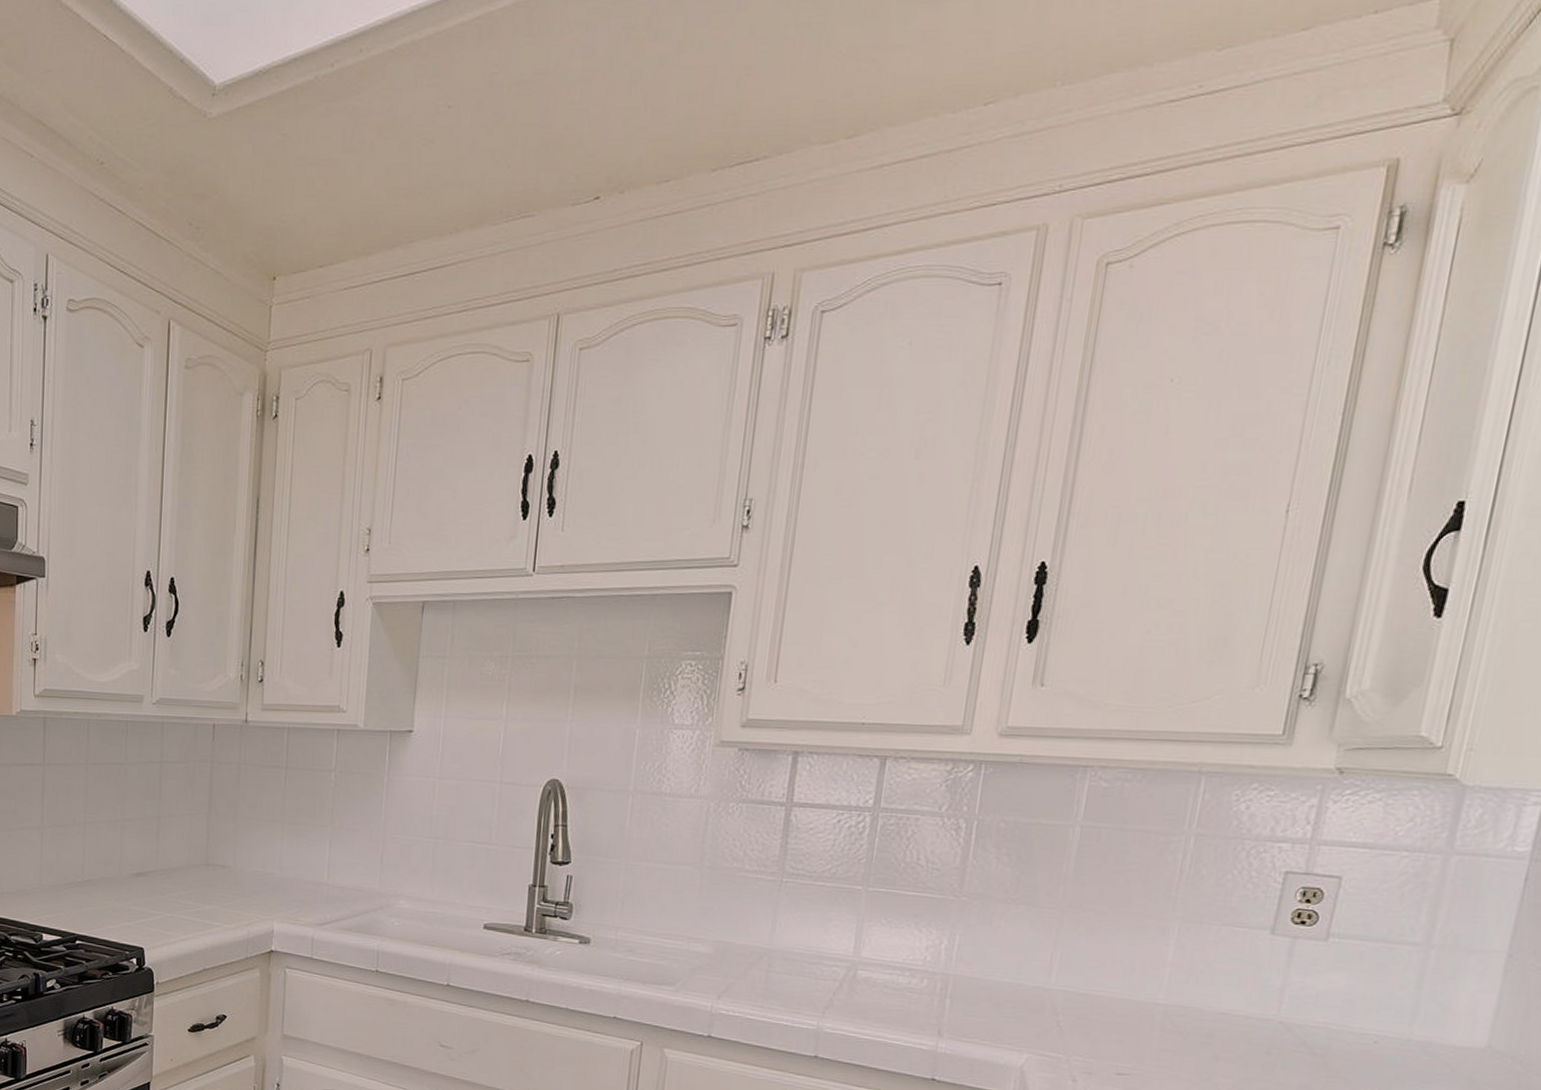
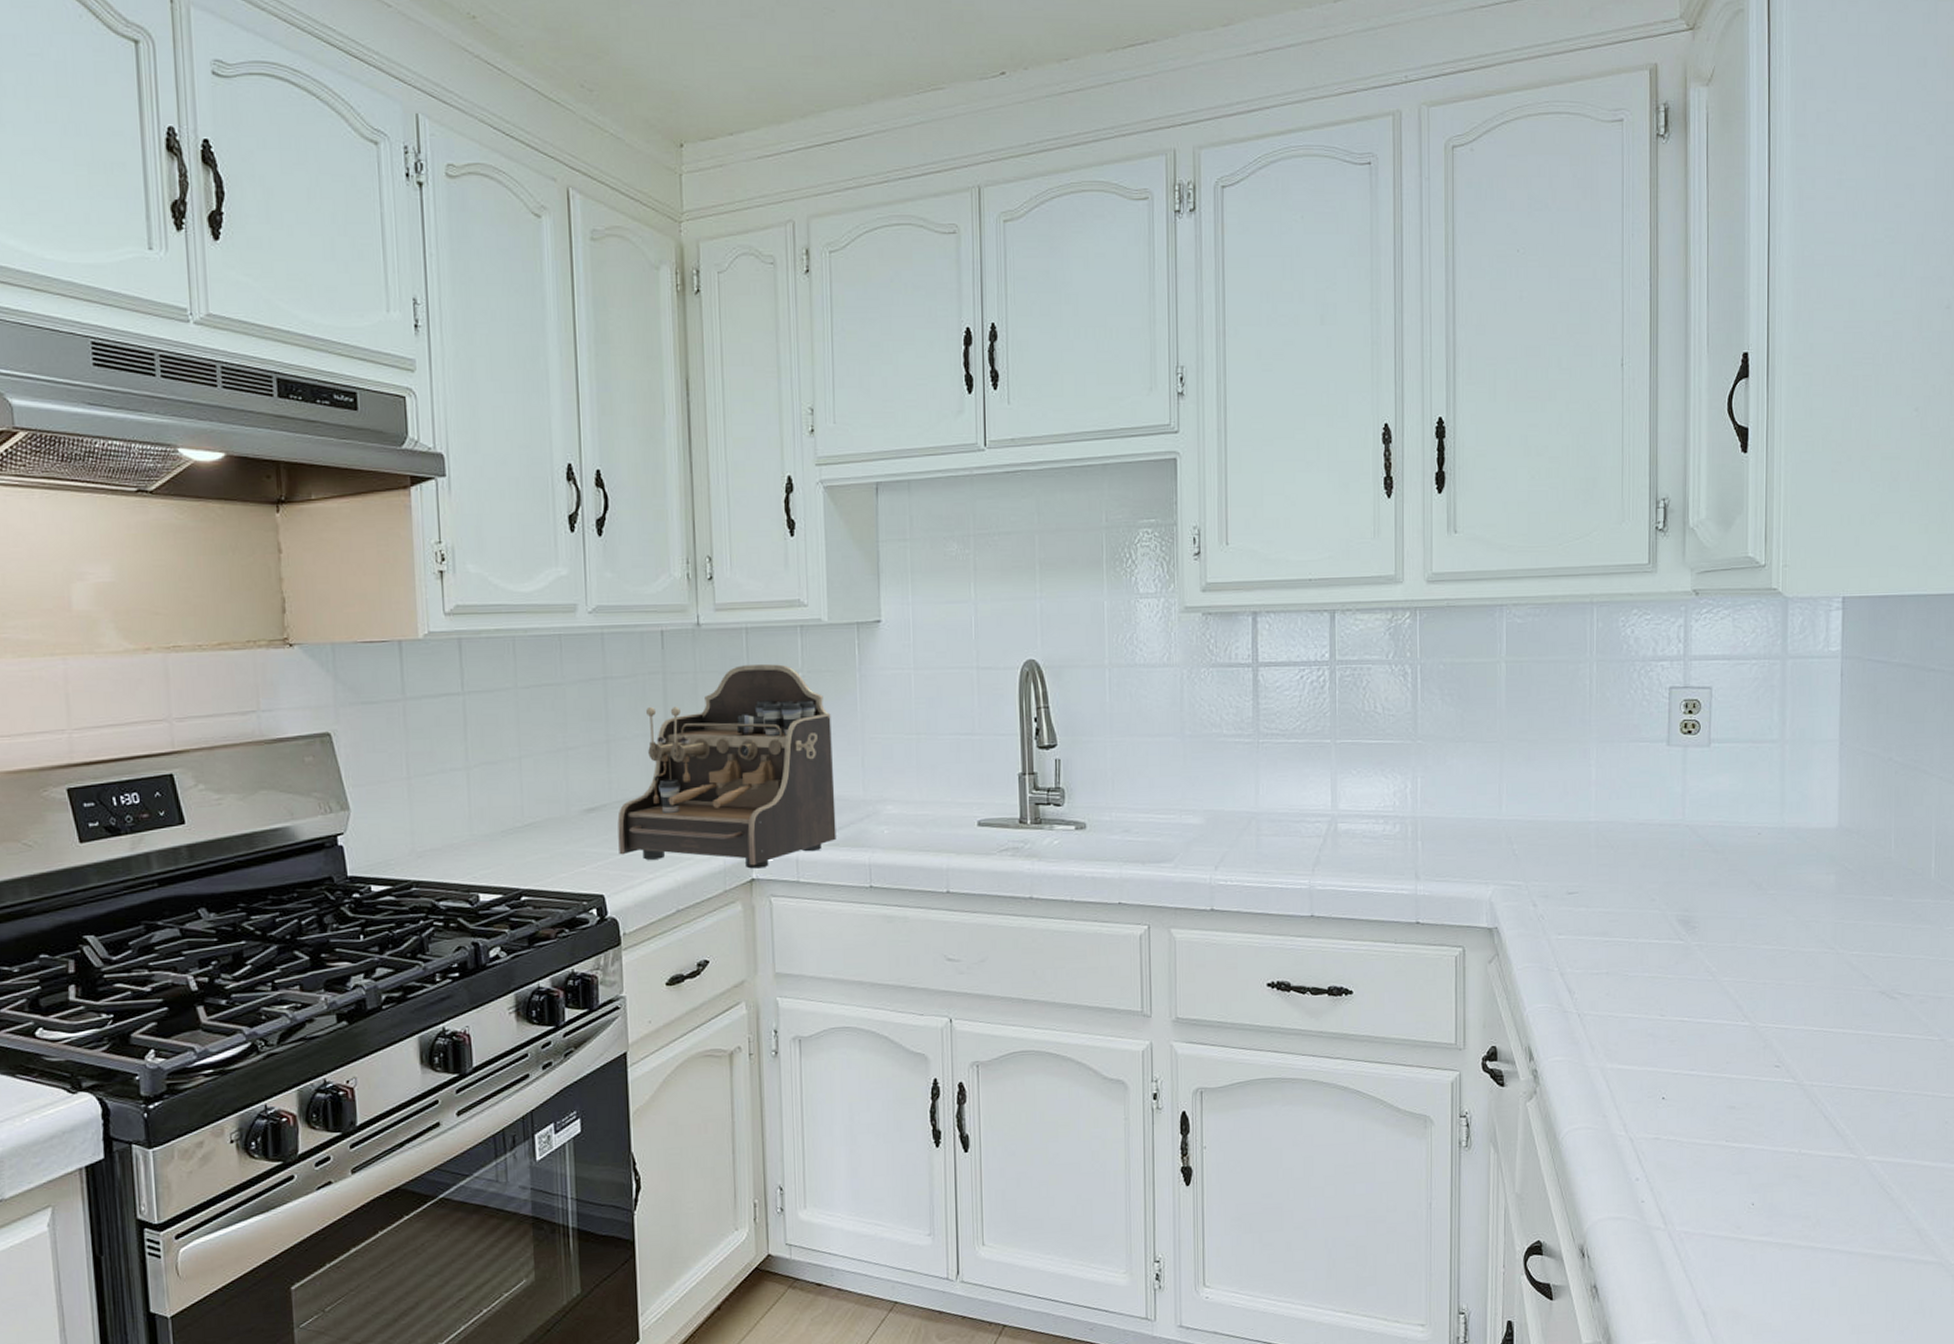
spice rack: none [159,761,357,942] -> present [617,663,836,869]

